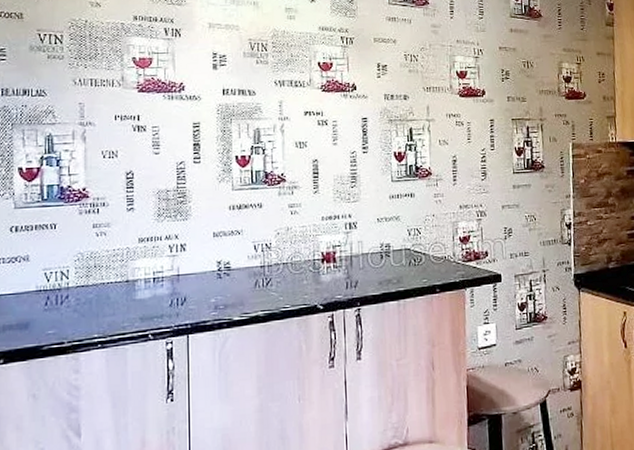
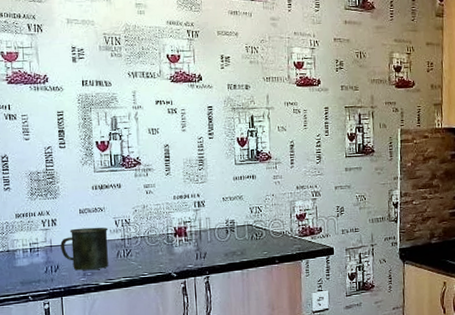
mug: none [189,252,246,303] -> present [60,227,109,271]

